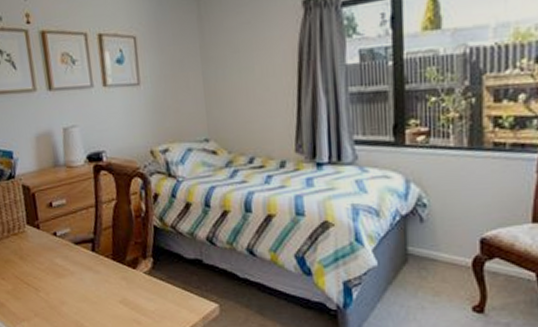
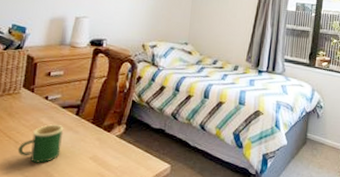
mug: none [39,265,86,313] -> present [17,124,64,164]

